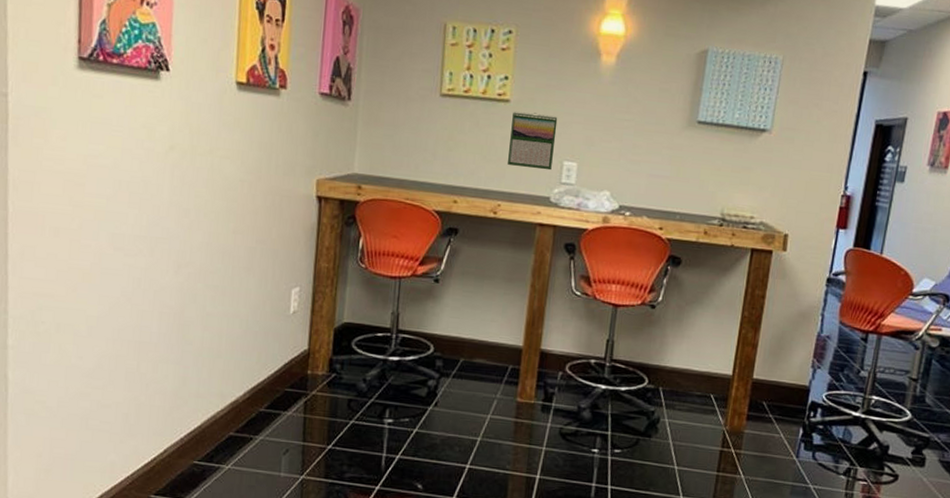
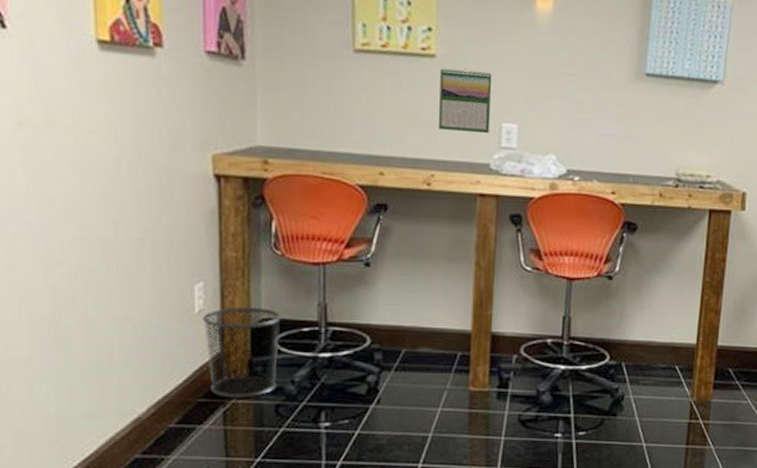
waste bin: none [295,311,360,391] -> present [202,307,281,398]

